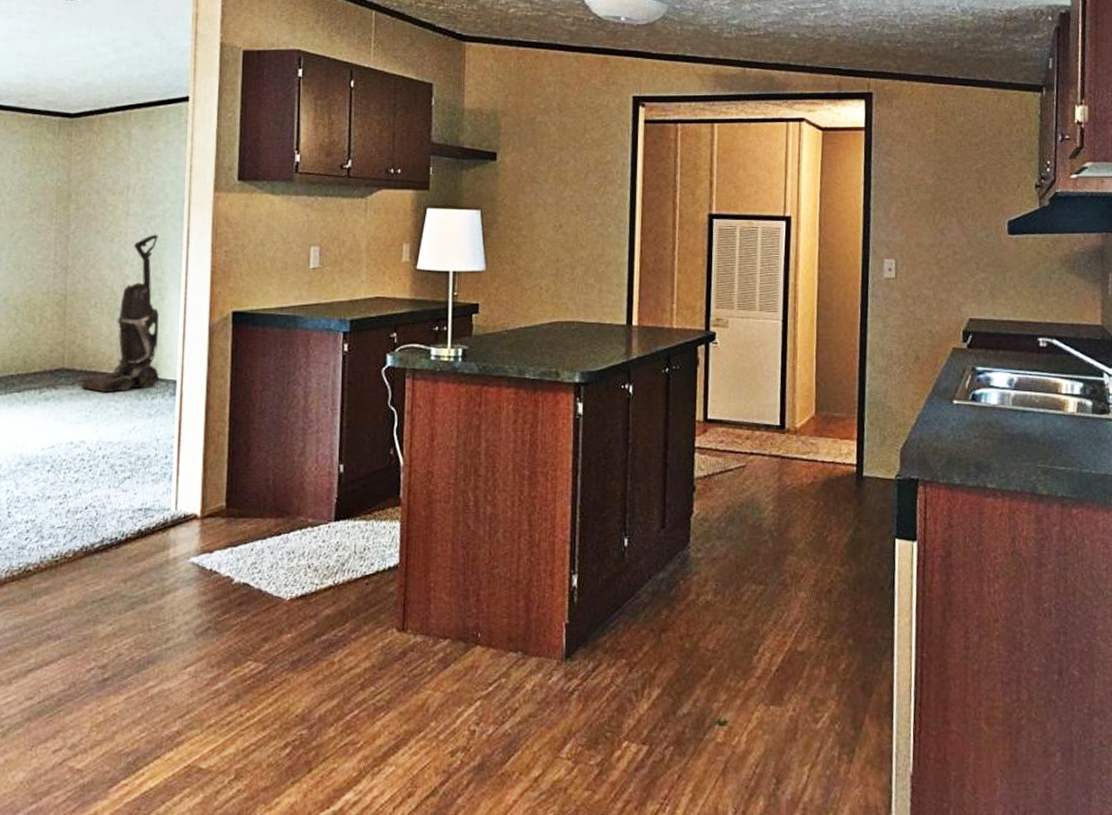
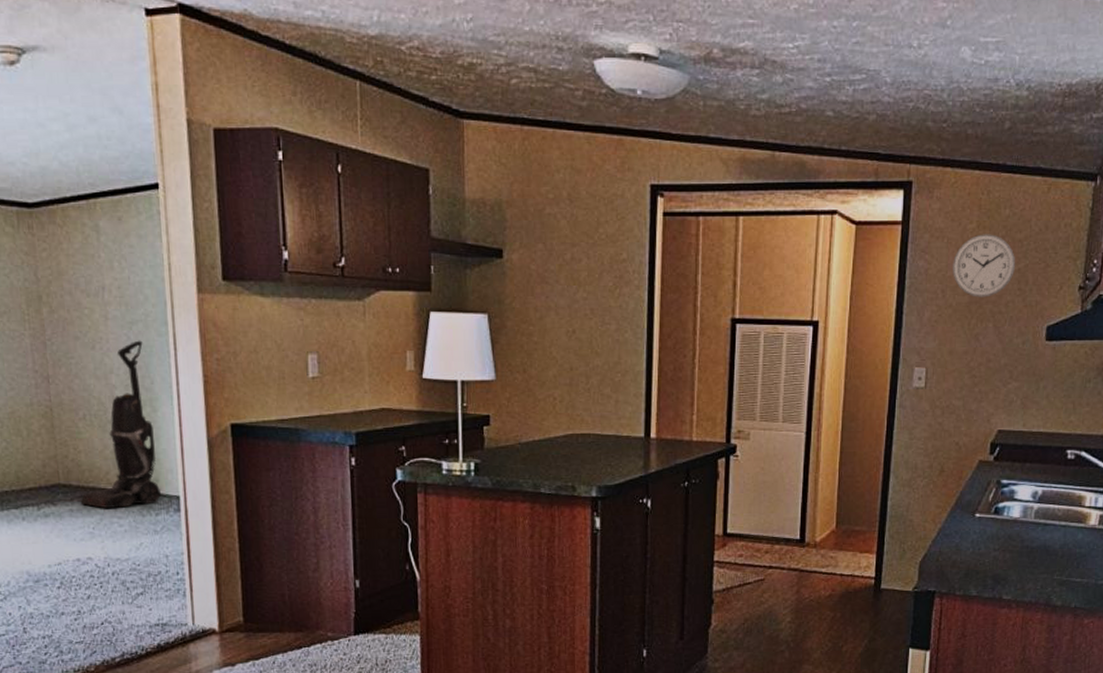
wall clock: none [915,138,974,195] -> present [953,234,1016,298]

